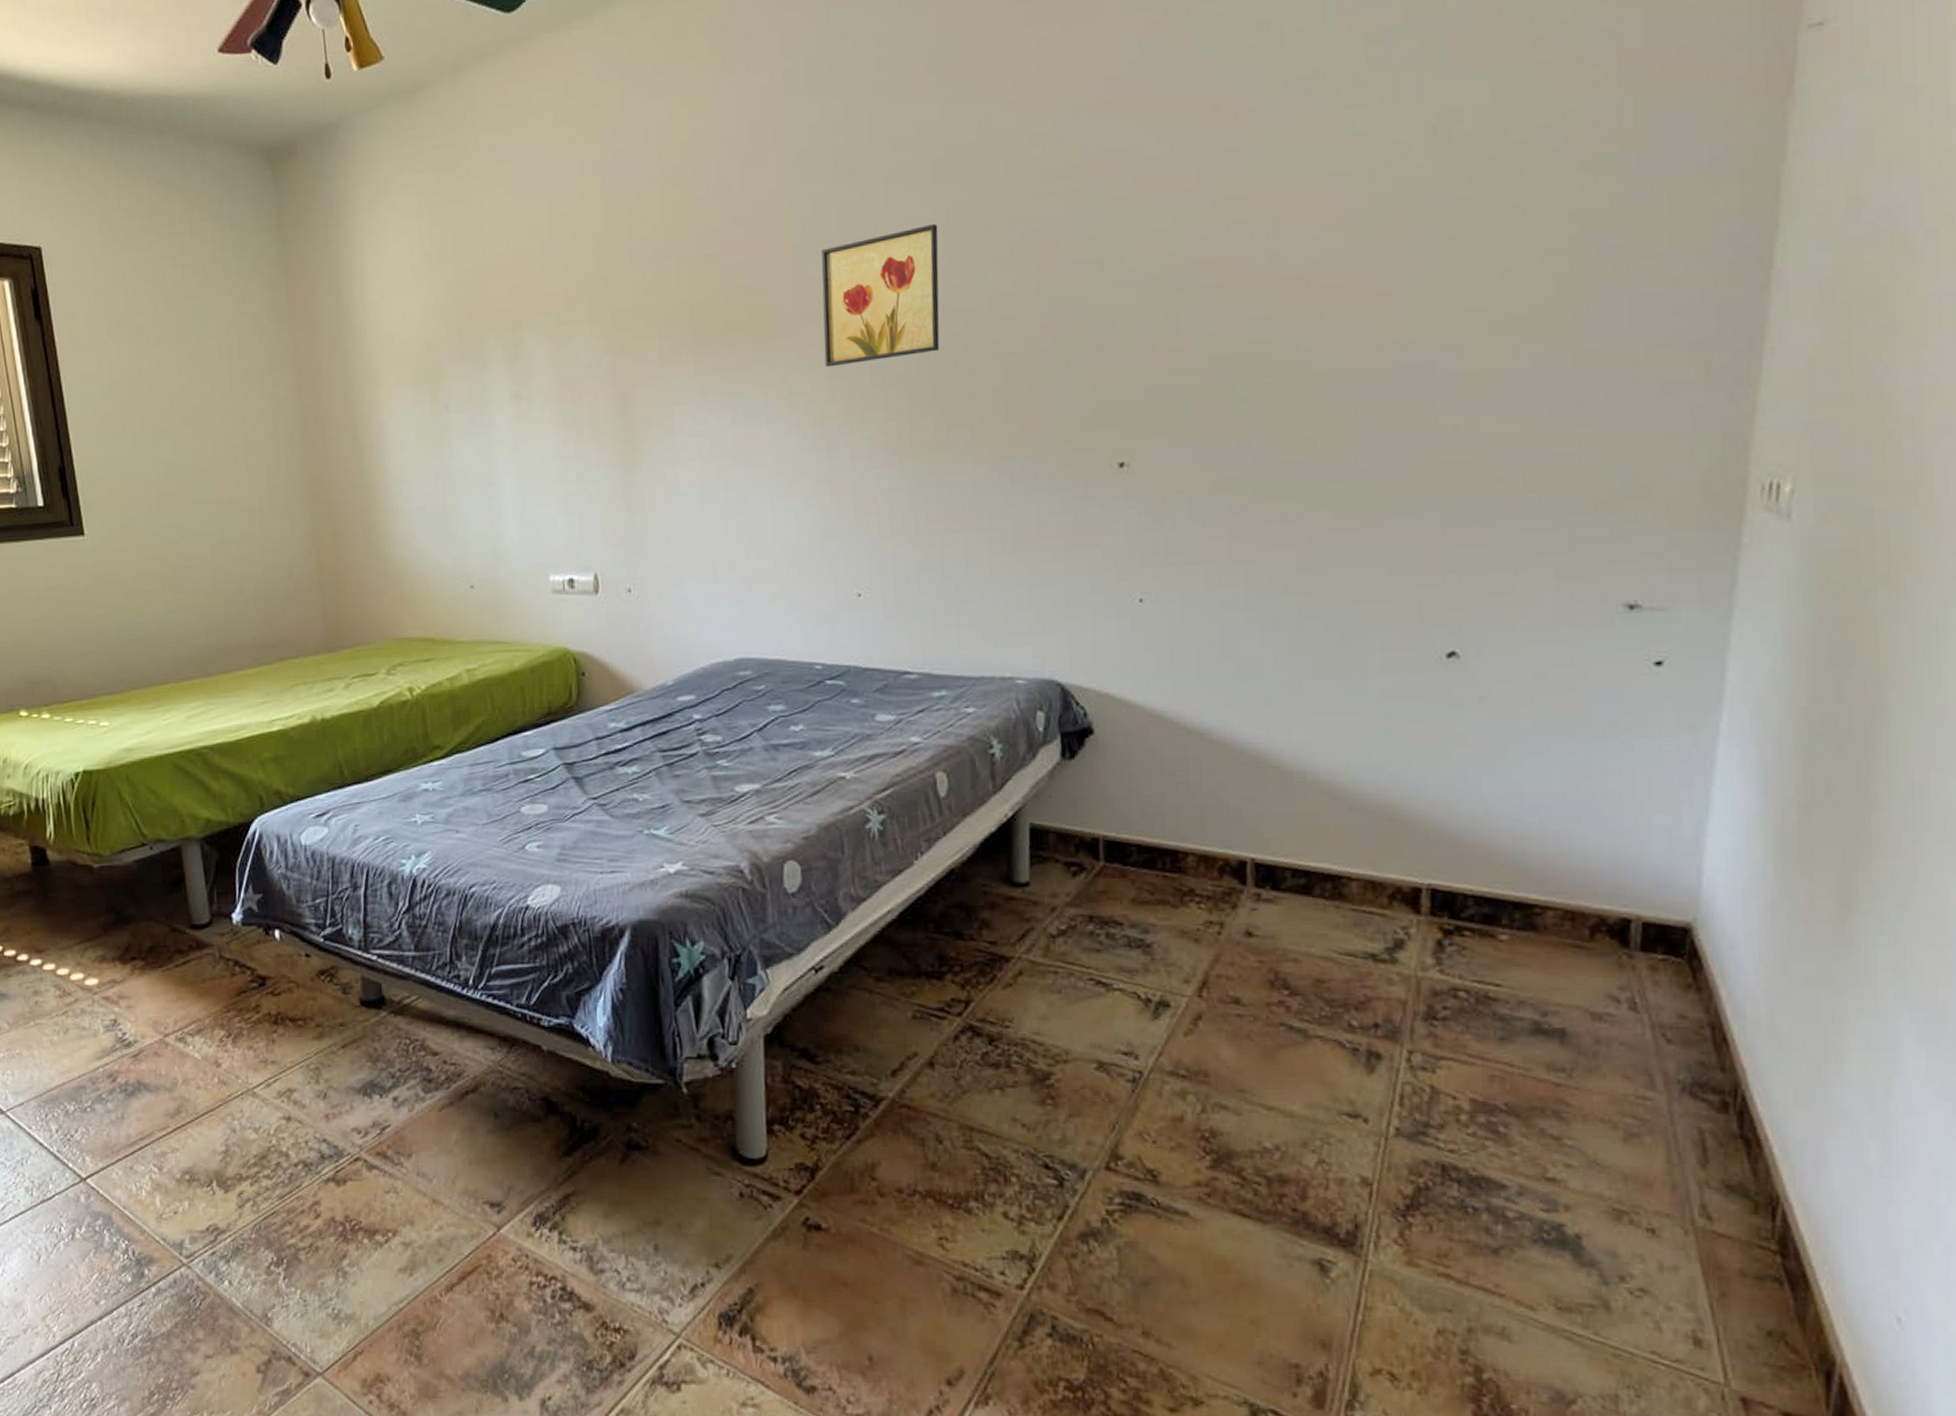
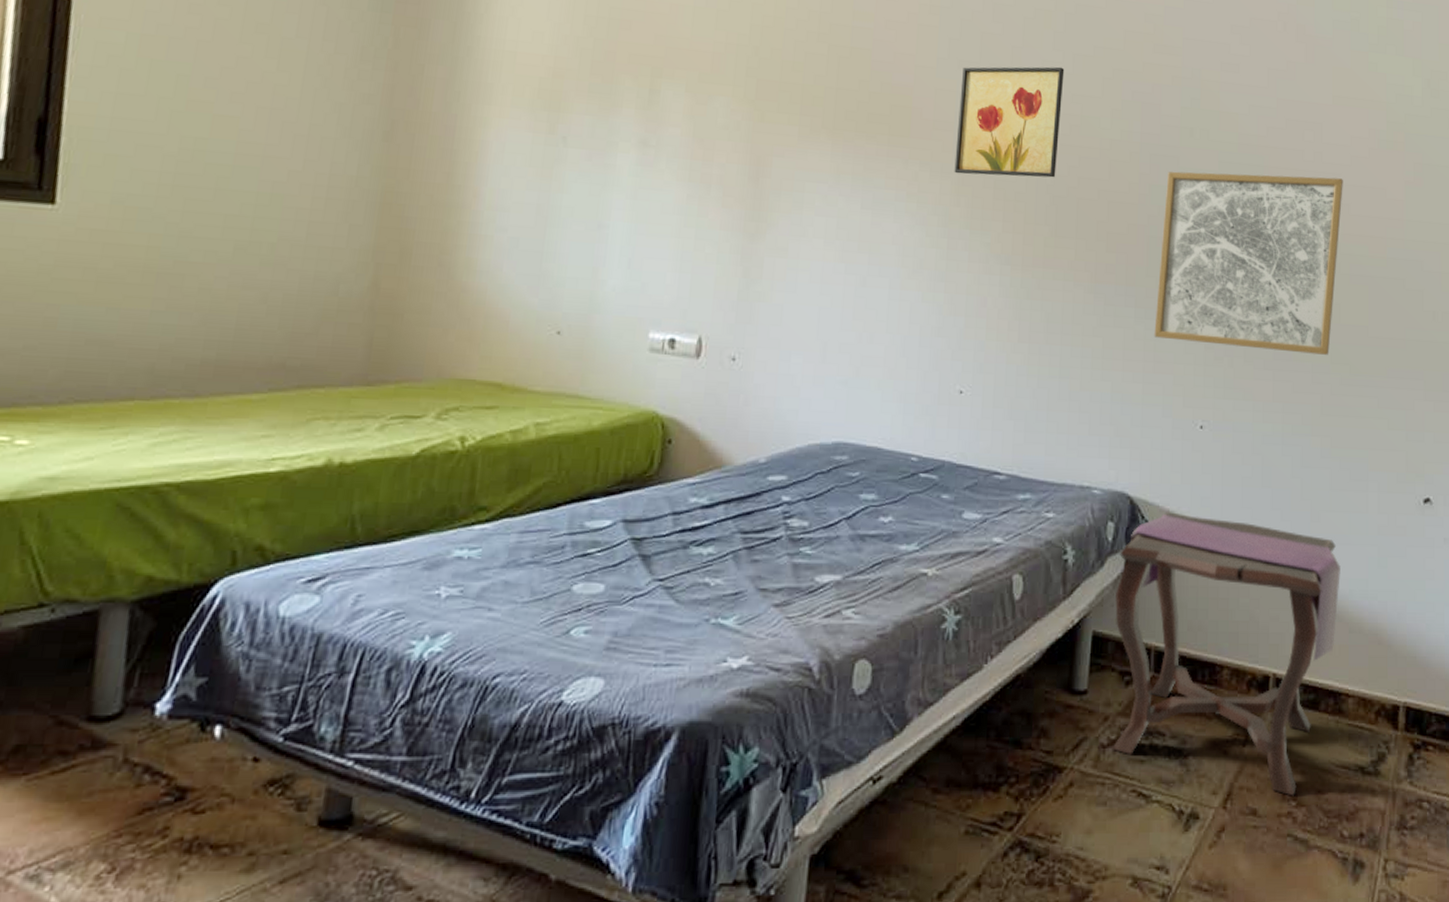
side table: none [1052,695,1333,985] -> present [1112,512,1340,796]
wall art: none [1073,281,1313,509] -> present [1154,171,1343,355]

